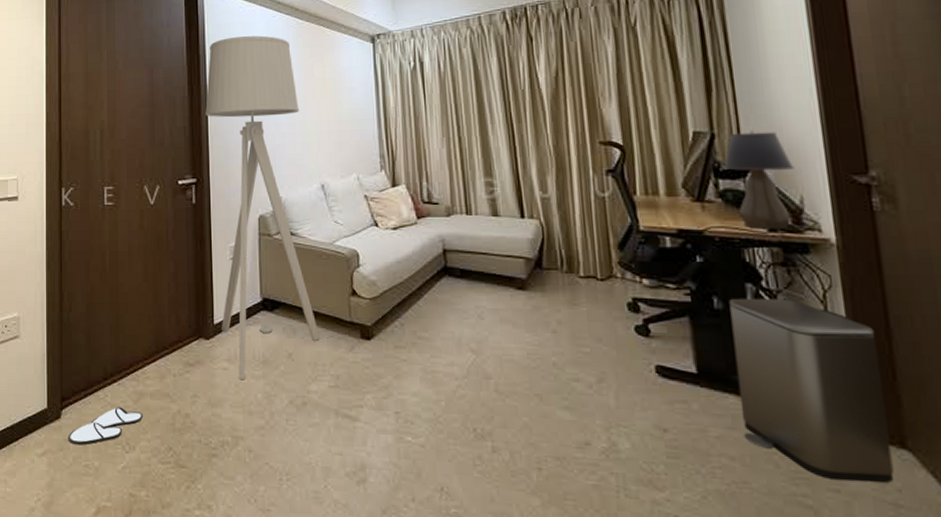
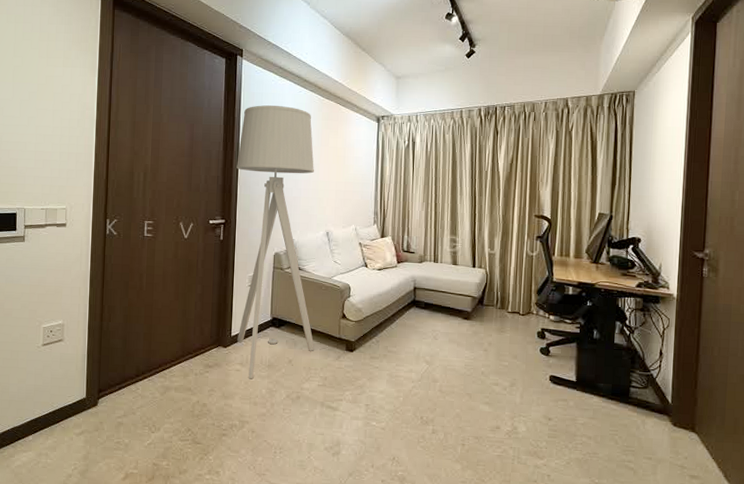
slippers: present [68,407,143,445] -> none [103,397,168,427]
table lamp: present [723,131,795,230] -> none [614,216,660,287]
pedal bin: present [729,298,894,482] -> none [599,331,690,453]

